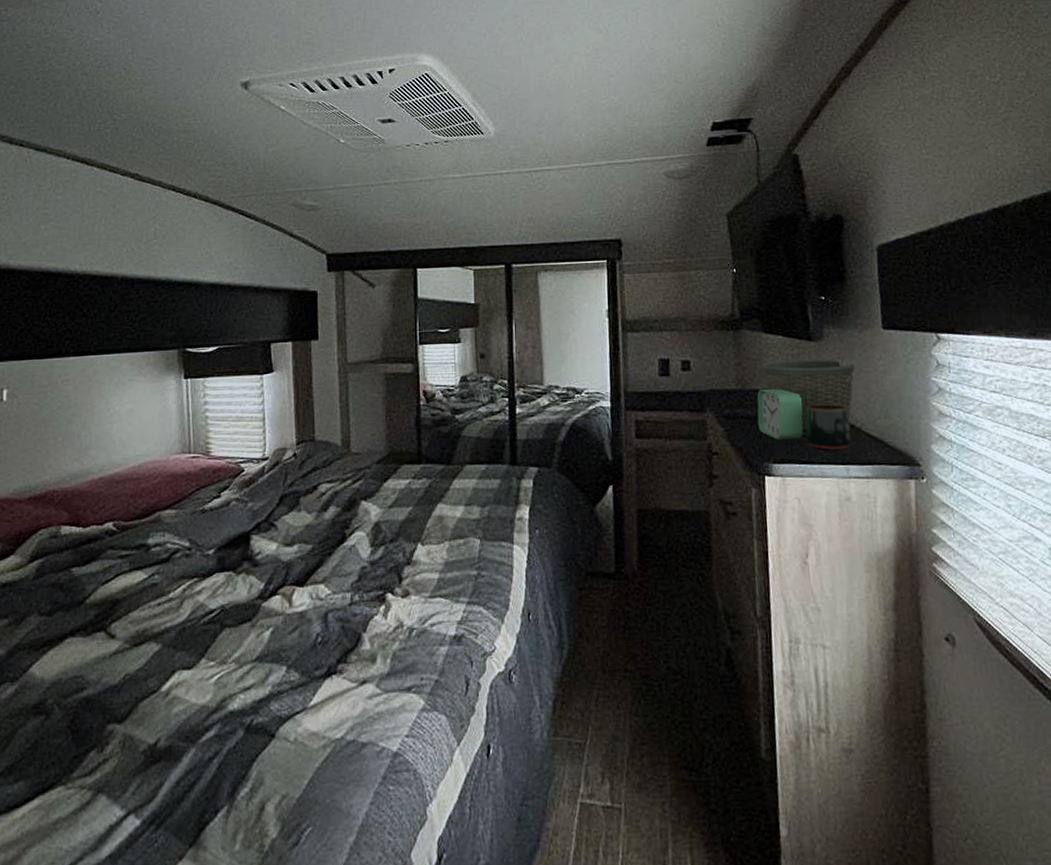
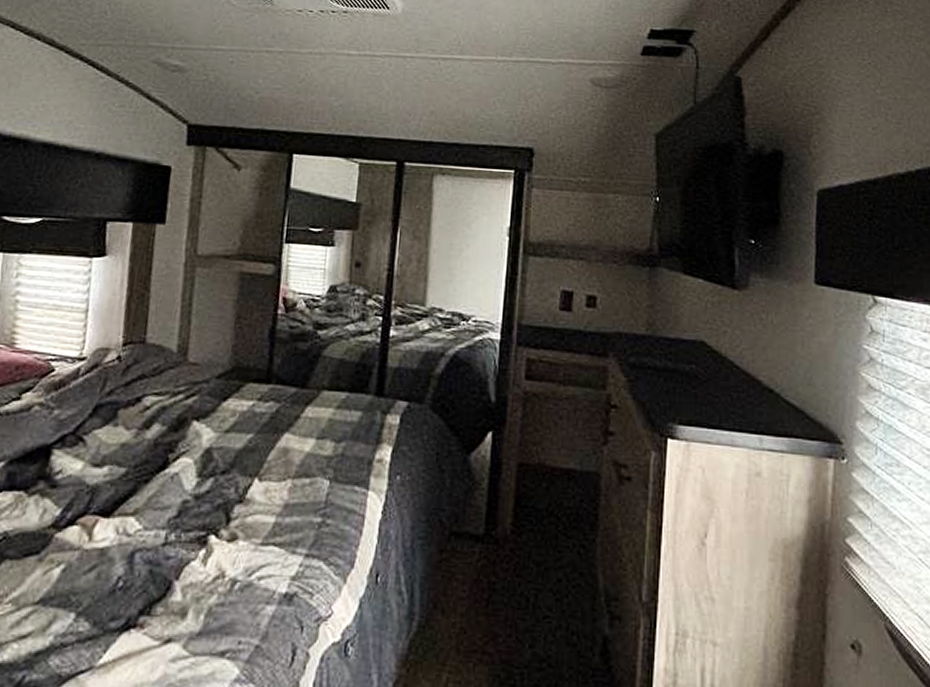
alarm clock: present [757,389,804,441] -> none [665,338,719,400]
basket: present [760,359,858,431] -> none [675,307,784,390]
mug: present [805,403,851,450] -> none [719,360,769,416]

